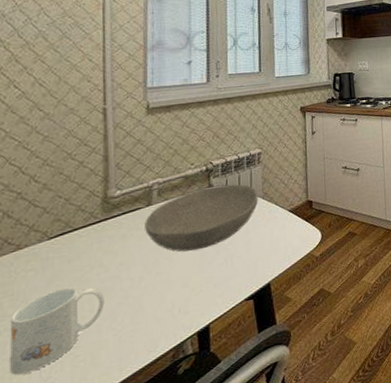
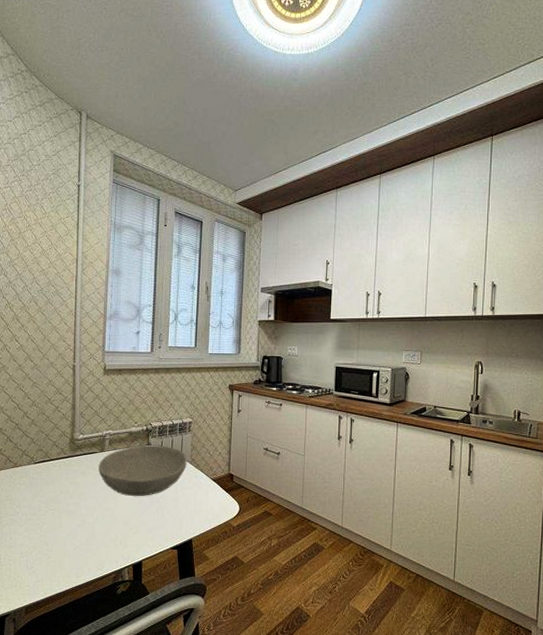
mug: present [10,286,105,375] -> none [9,503,69,560]

